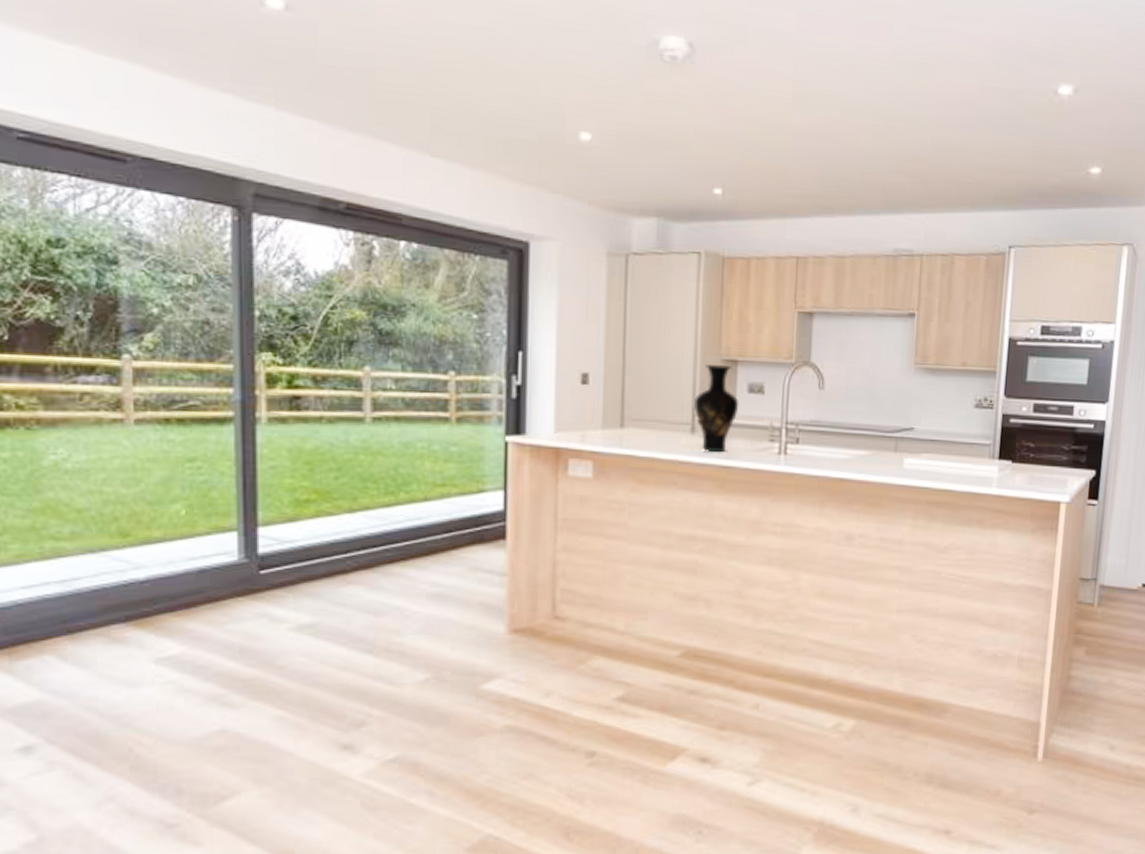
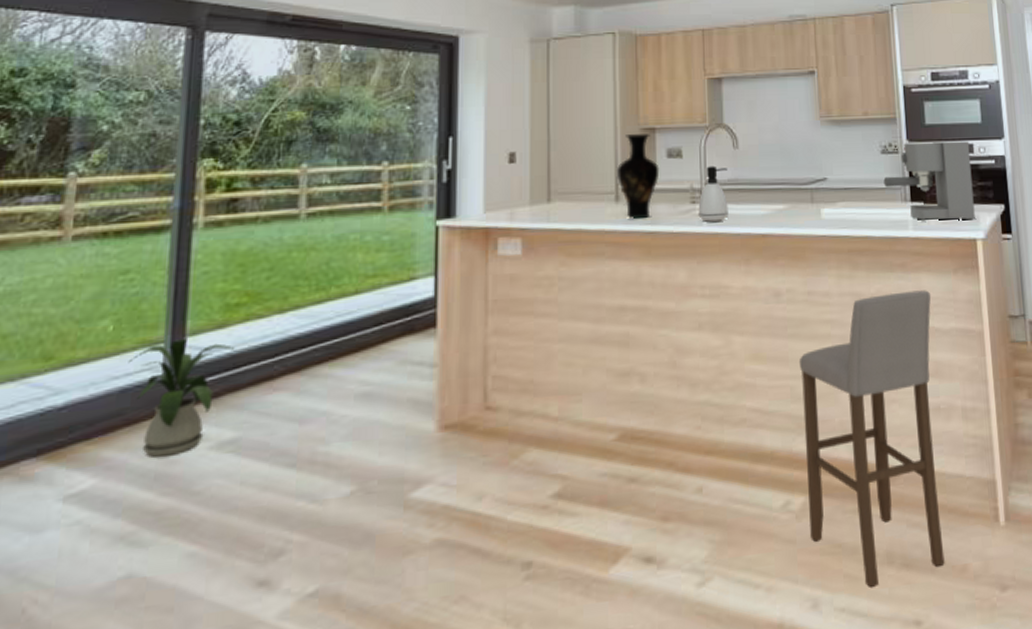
house plant: none [204,527,308,632] -> present [128,337,236,457]
soap dispenser: none [776,405,810,463] -> present [698,166,729,223]
bar stool: none [857,546,1004,800] -> present [798,290,945,587]
coffee maker: none [973,399,1070,484] -> present [883,141,975,222]

